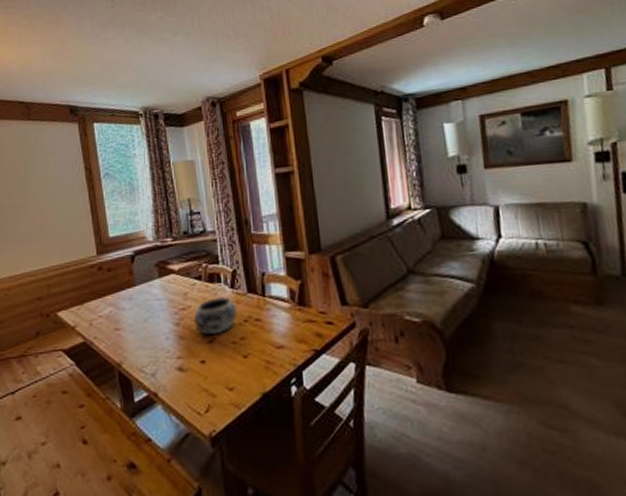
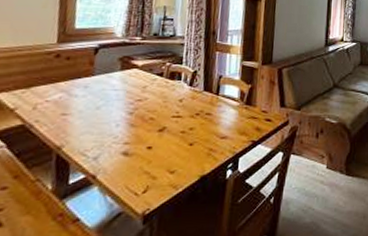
decorative bowl: present [193,297,237,336] -> none [147,93,191,125]

